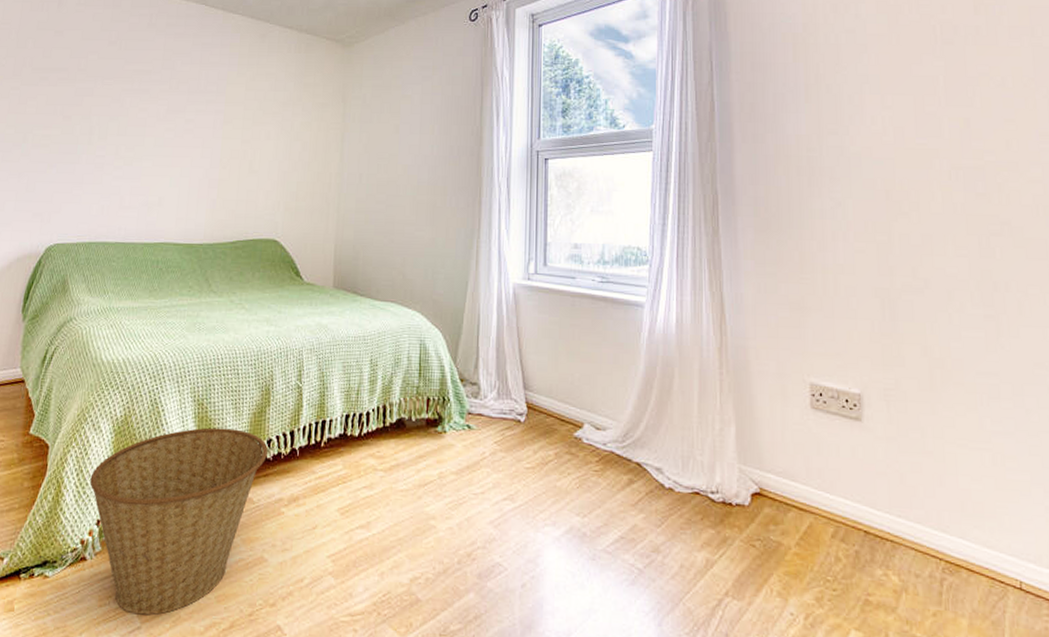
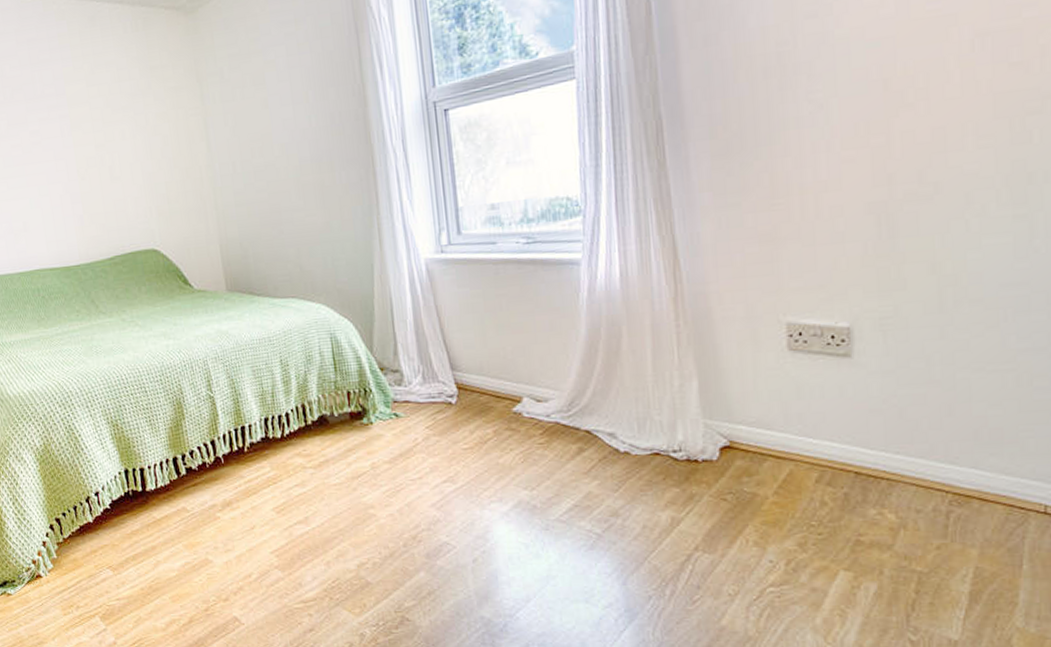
basket: present [90,427,268,615] -> none [26,445,192,619]

